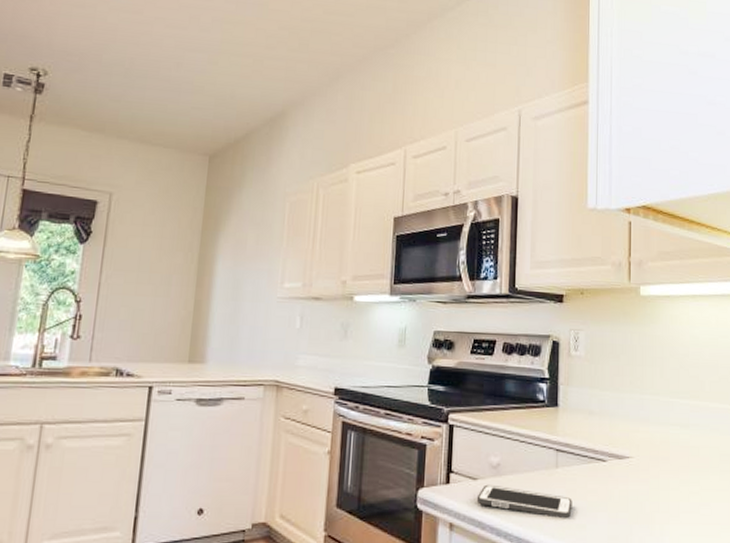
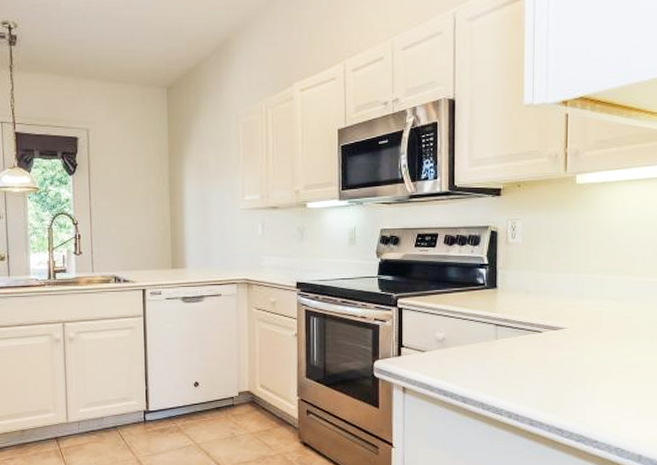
cell phone: present [476,484,572,518] -> none [425,355,511,380]

